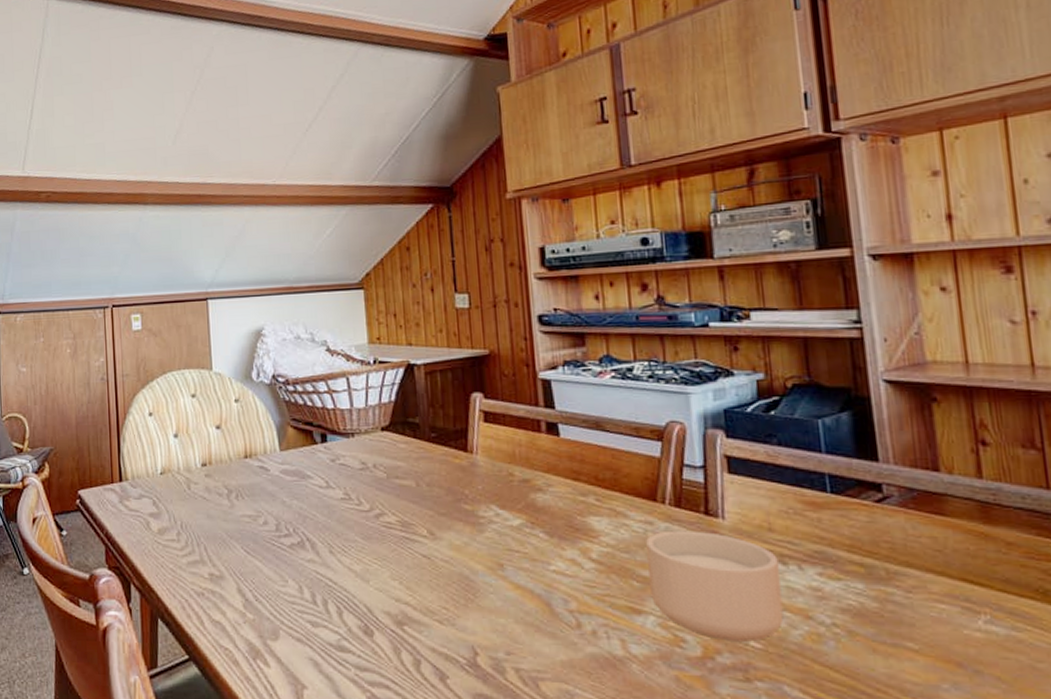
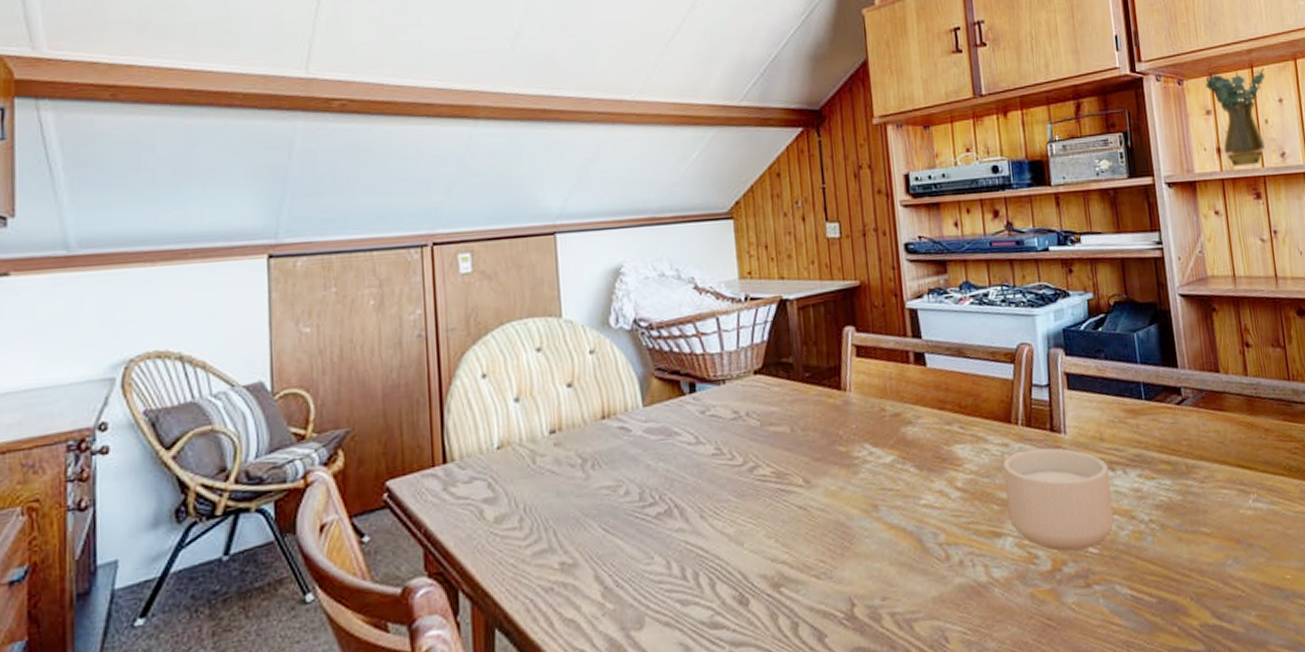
vase: none [932,117,1026,235] -> present [1205,68,1265,166]

